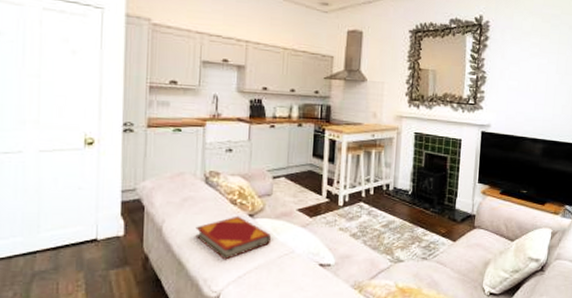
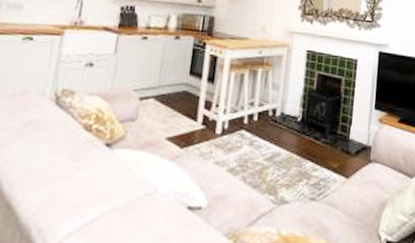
hardback book: present [195,216,272,260] -> none [34,145,132,203]

